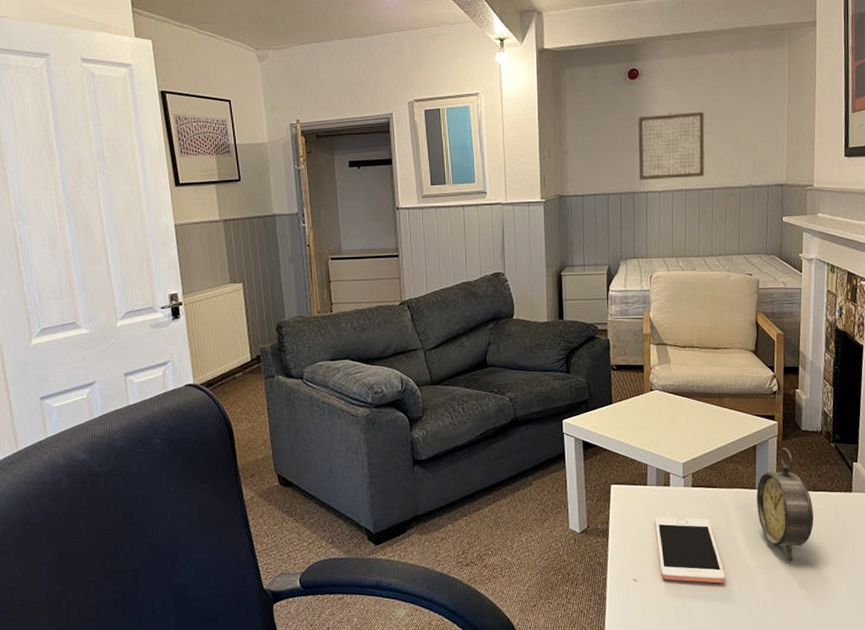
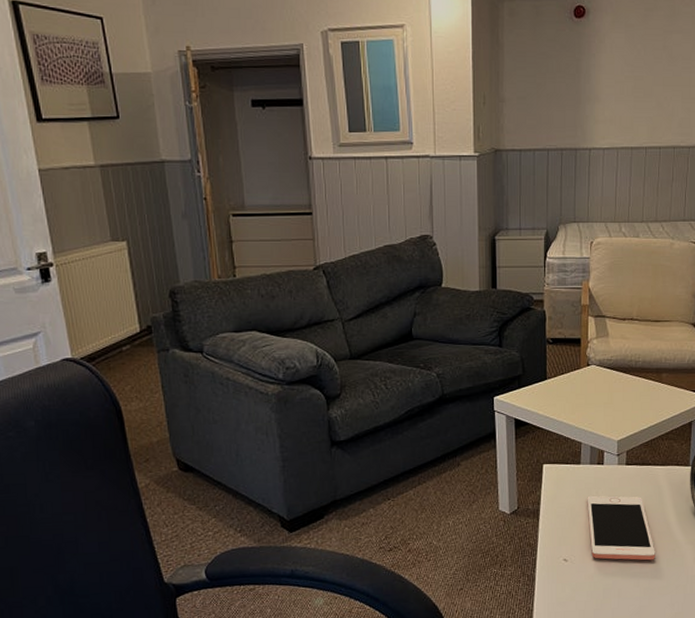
wall art: present [637,111,705,181] -> none [582,58,656,136]

